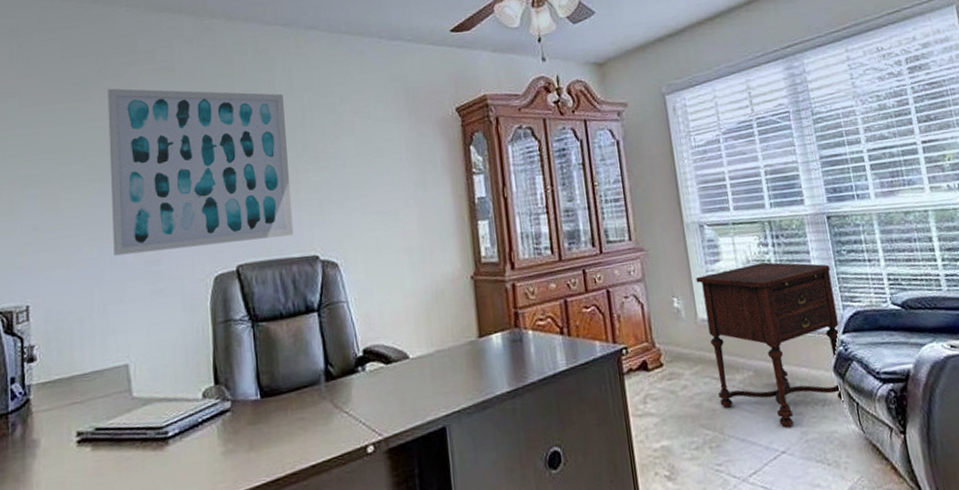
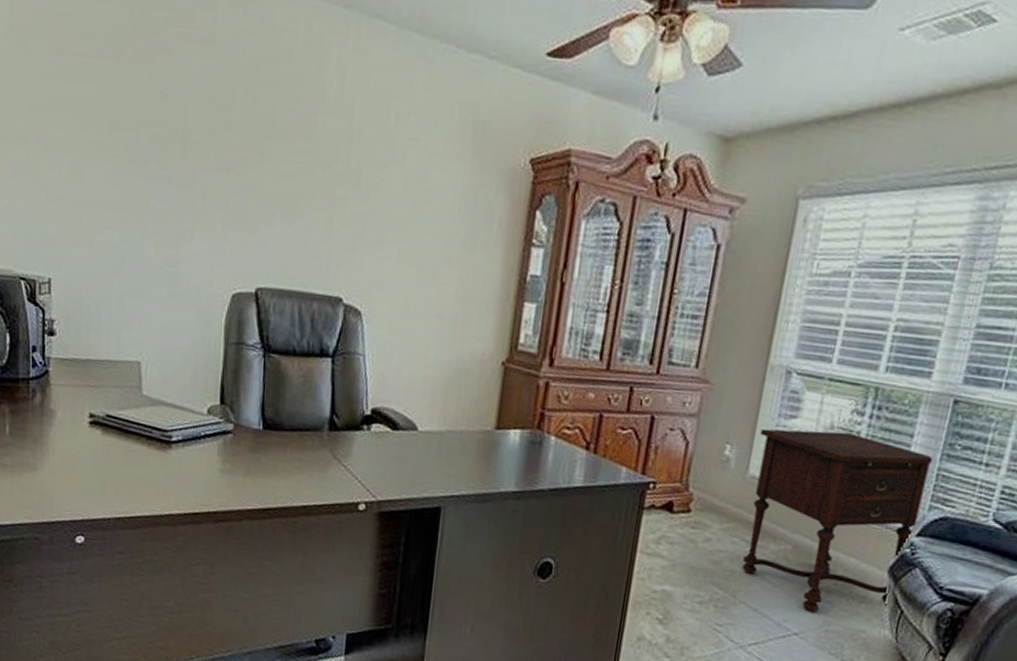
wall art: present [107,88,294,256] -> none [134,49,332,269]

